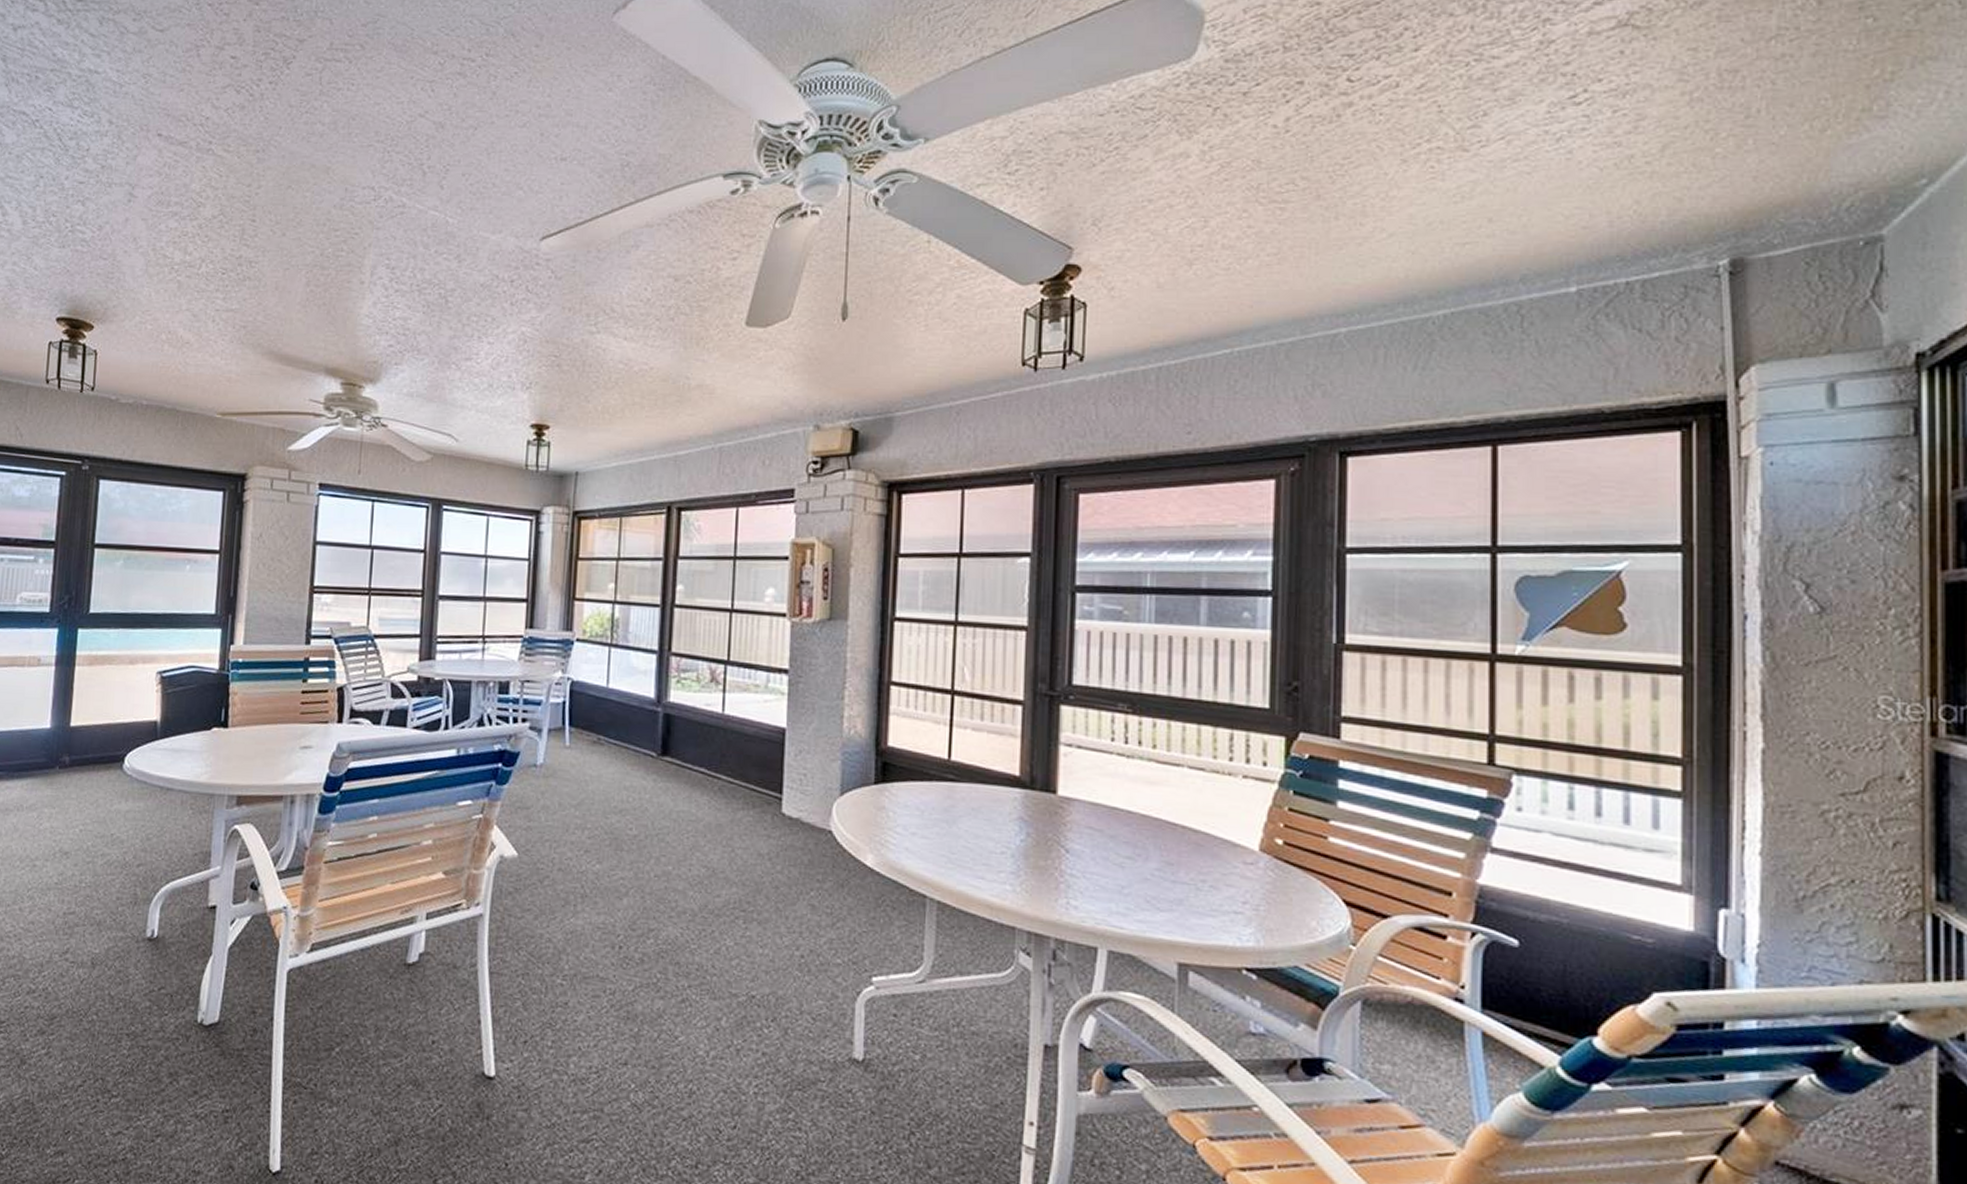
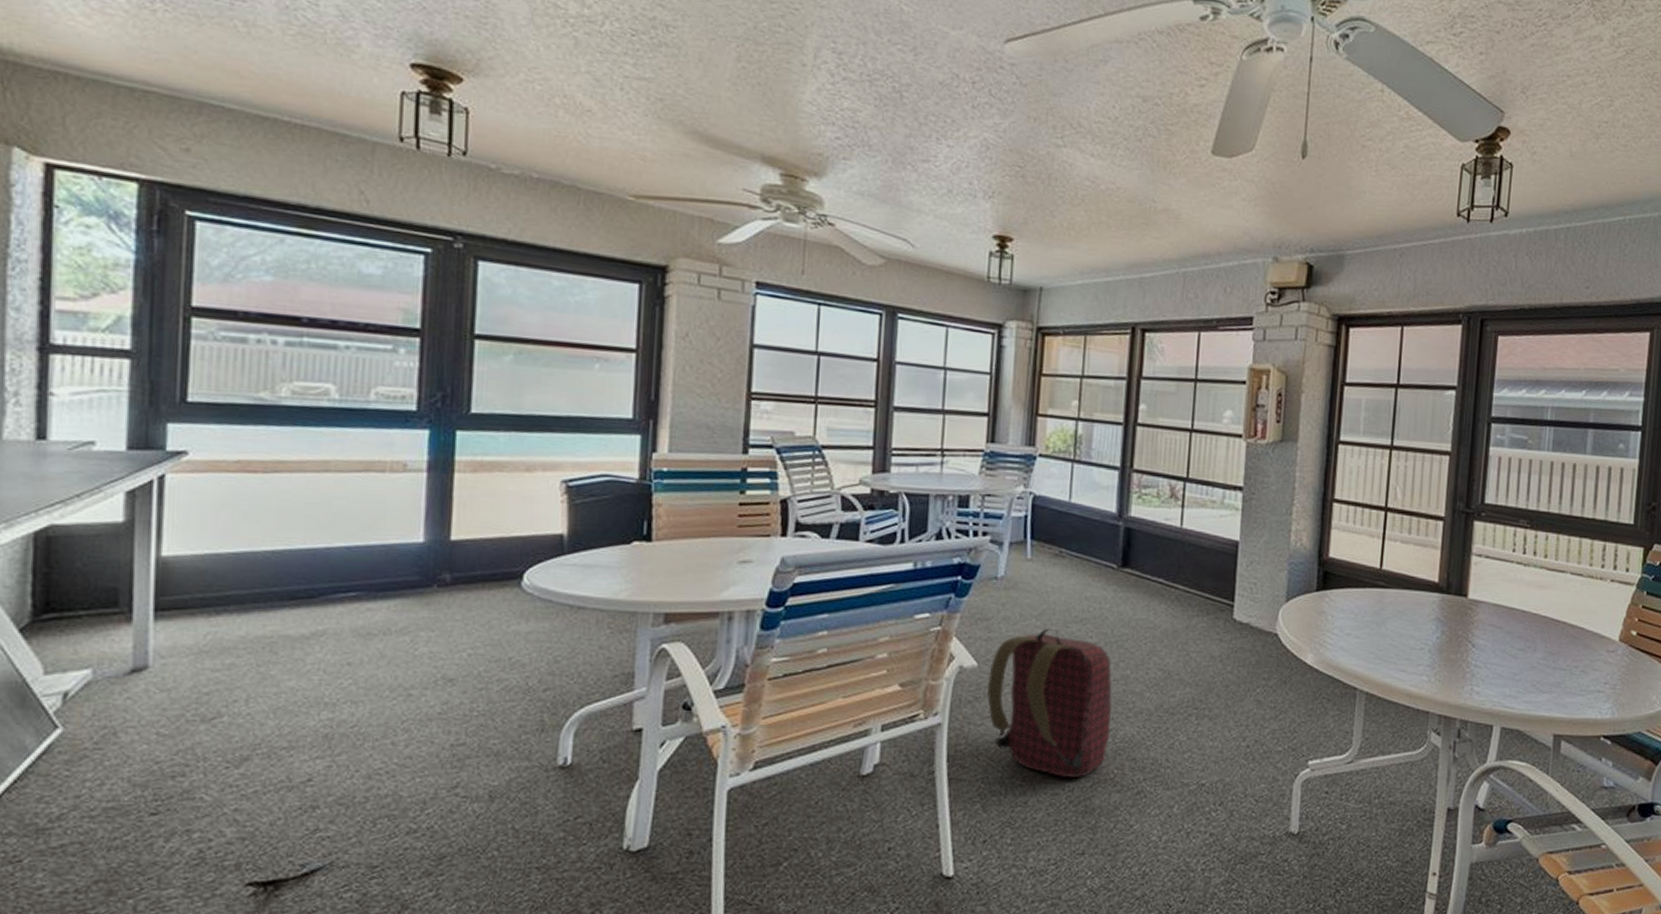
backpack: none [527,818,654,980] -> present [987,628,1113,778]

